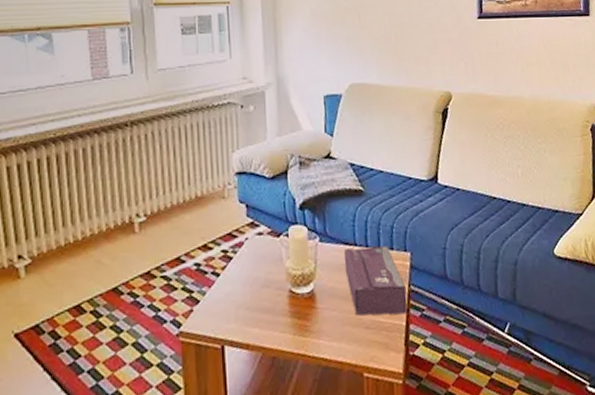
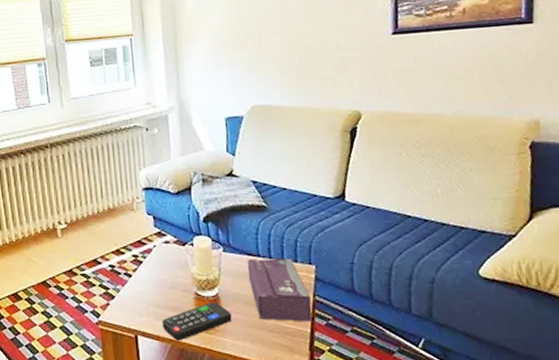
remote control: none [253,298,328,349] -> present [162,301,232,341]

